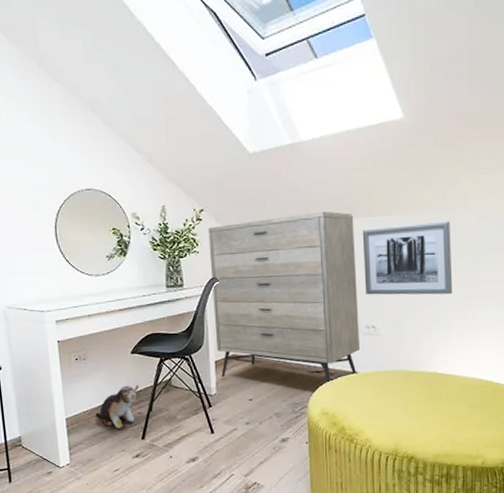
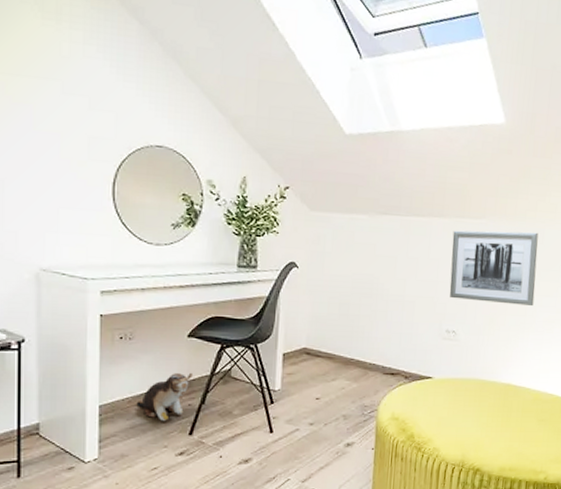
dresser: present [208,211,361,384] -> none [287,206,446,388]

